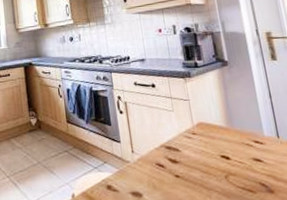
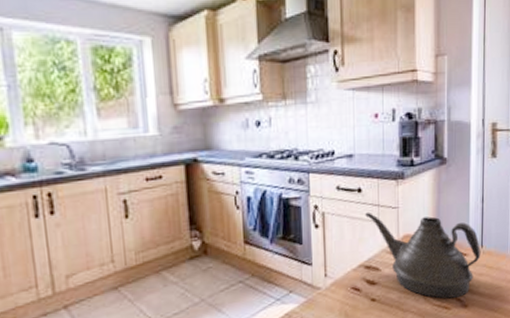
teapot: none [160,102,279,183] -> present [365,211,481,299]

